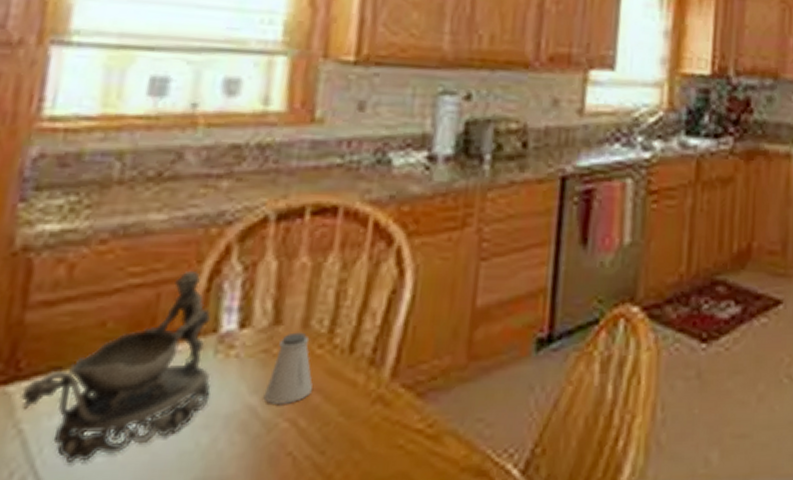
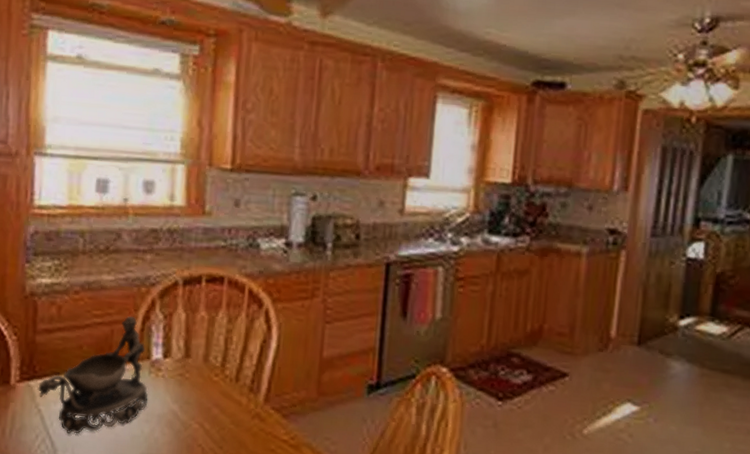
saltshaker: present [263,332,313,406] -> none [181,364,212,413]

